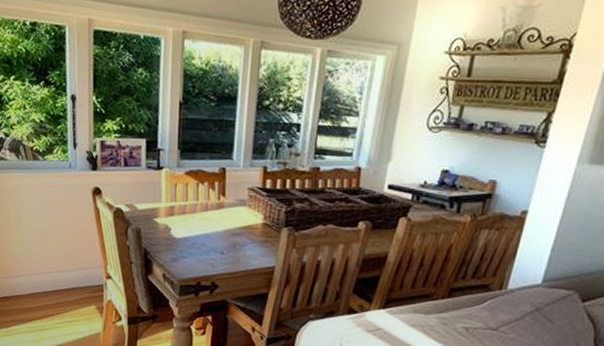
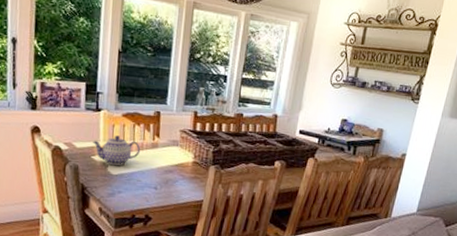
teapot: none [155,195,205,229] -> present [93,135,141,166]

